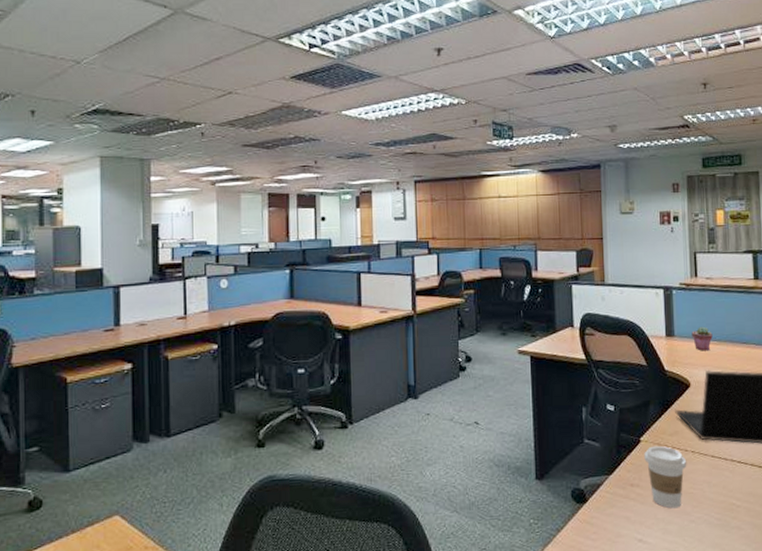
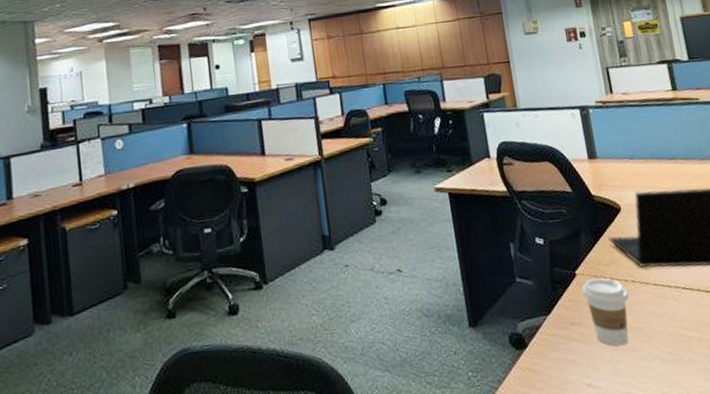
potted succulent: present [692,326,713,351] -> none [615,144,638,172]

